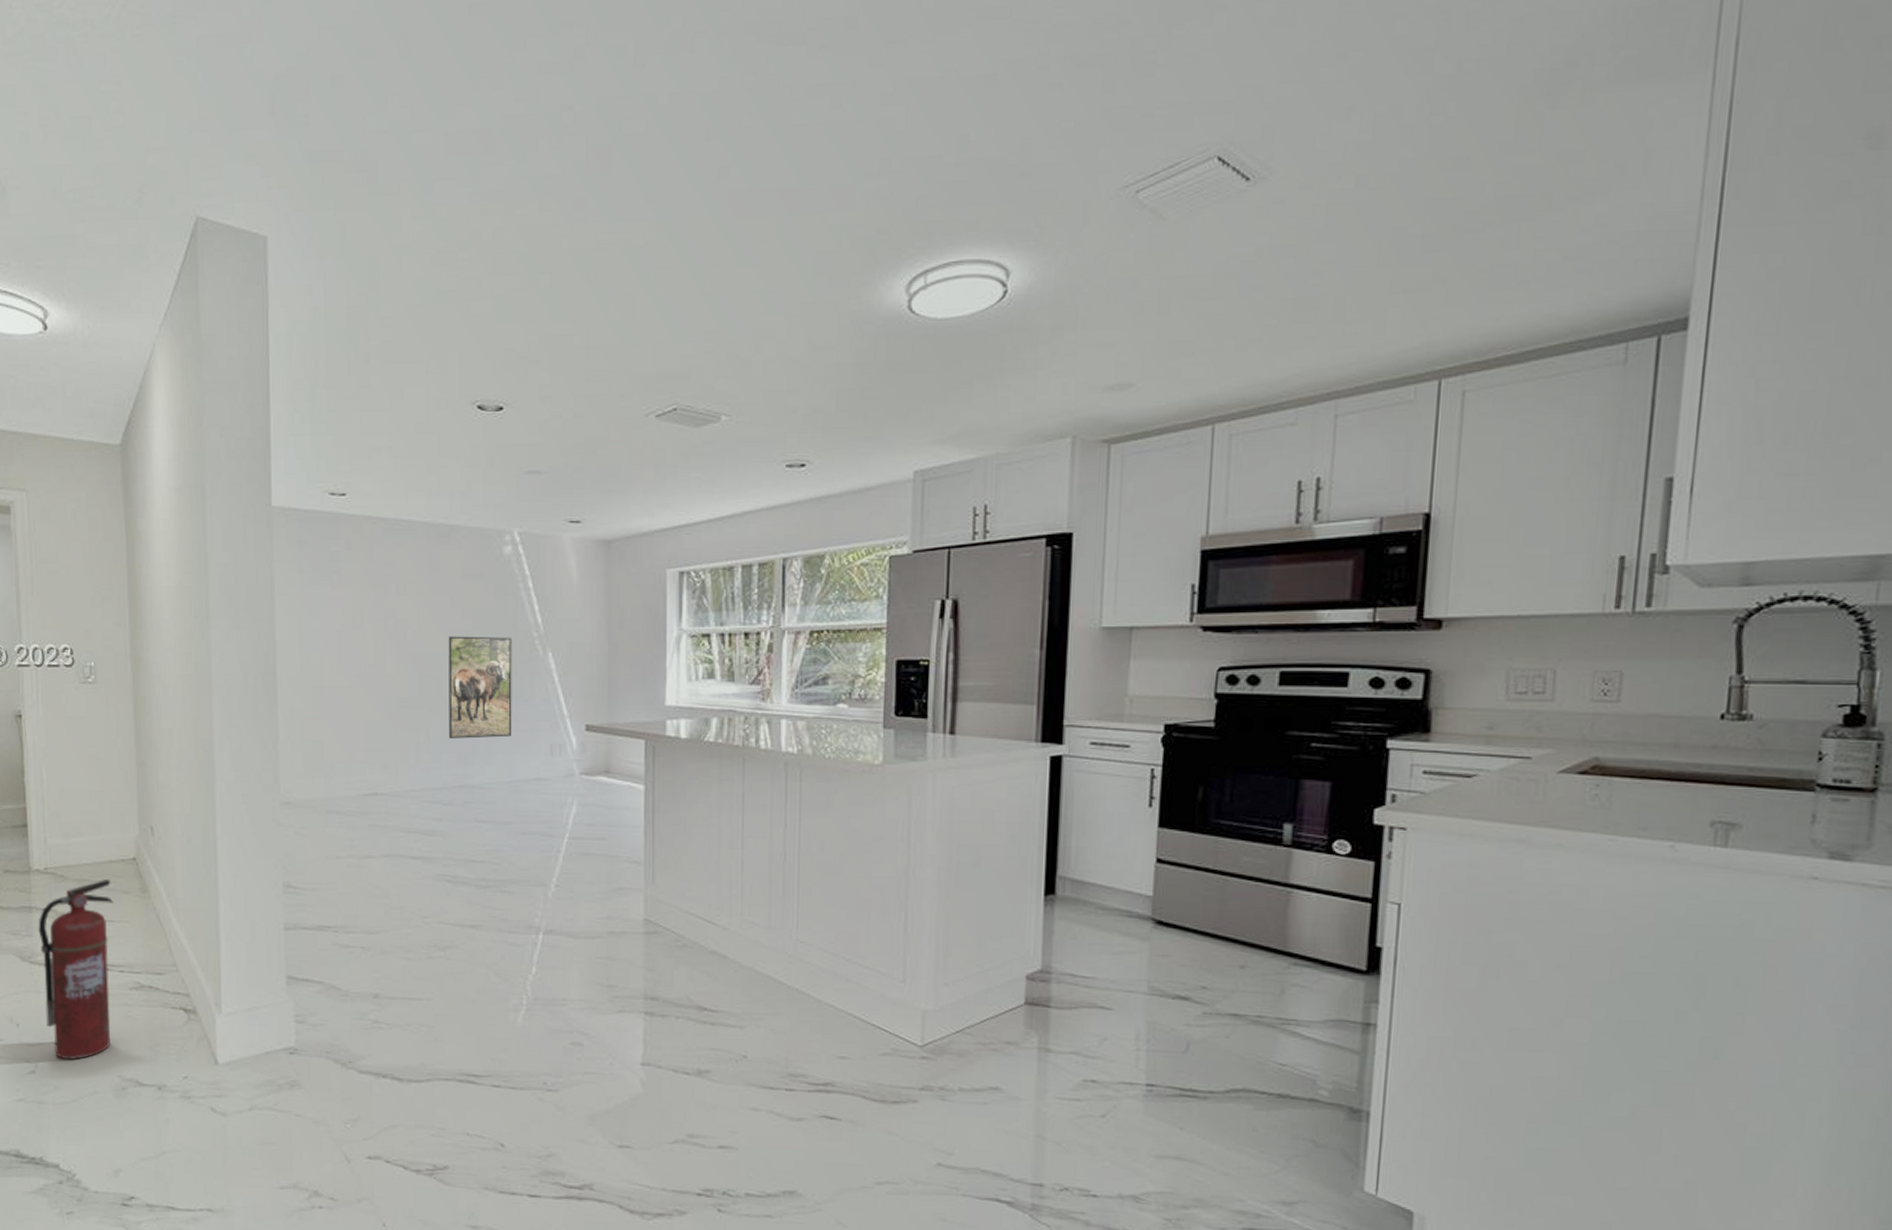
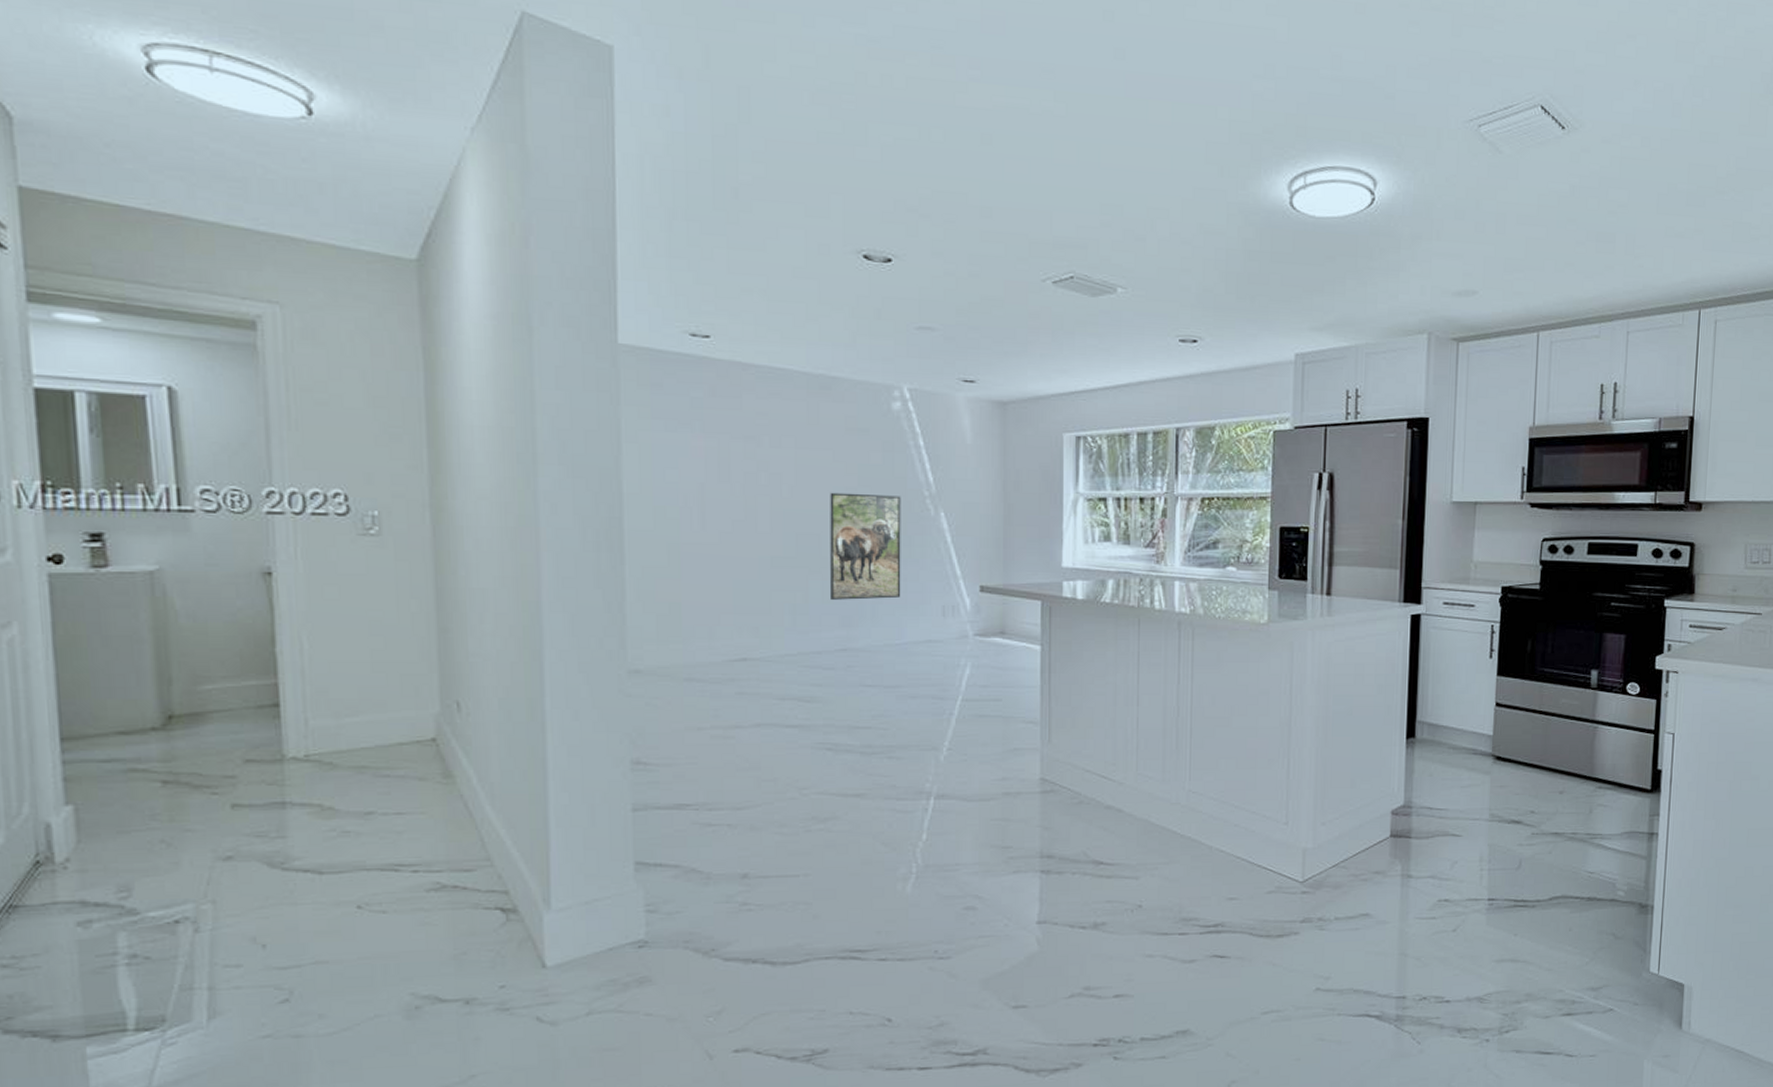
fire extinguisher: present [38,878,114,1059] -> none [295,764,405,981]

